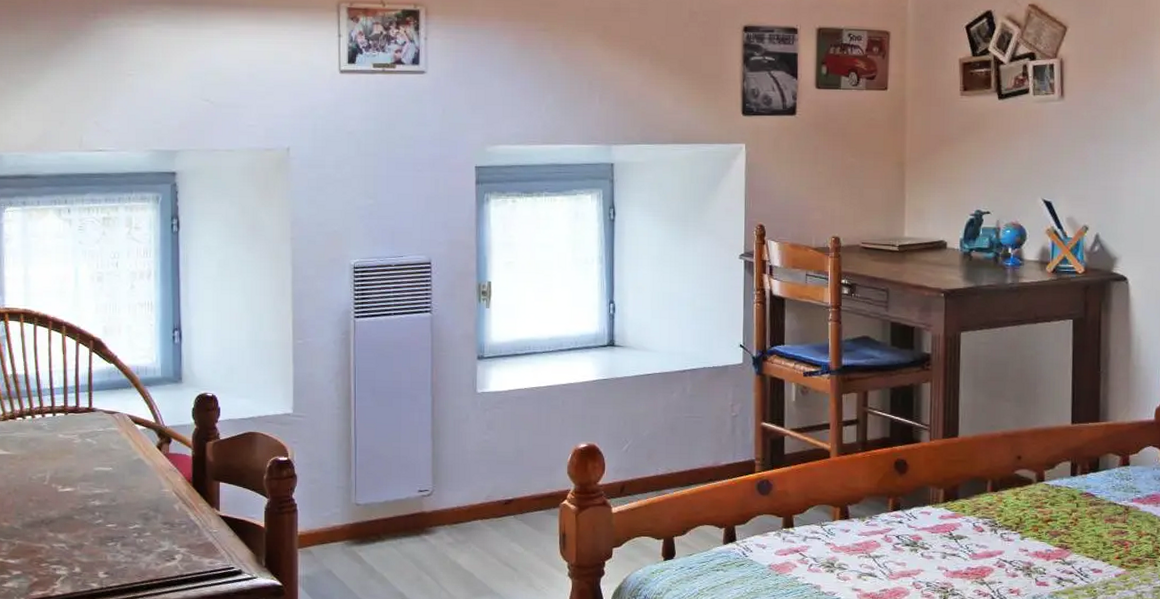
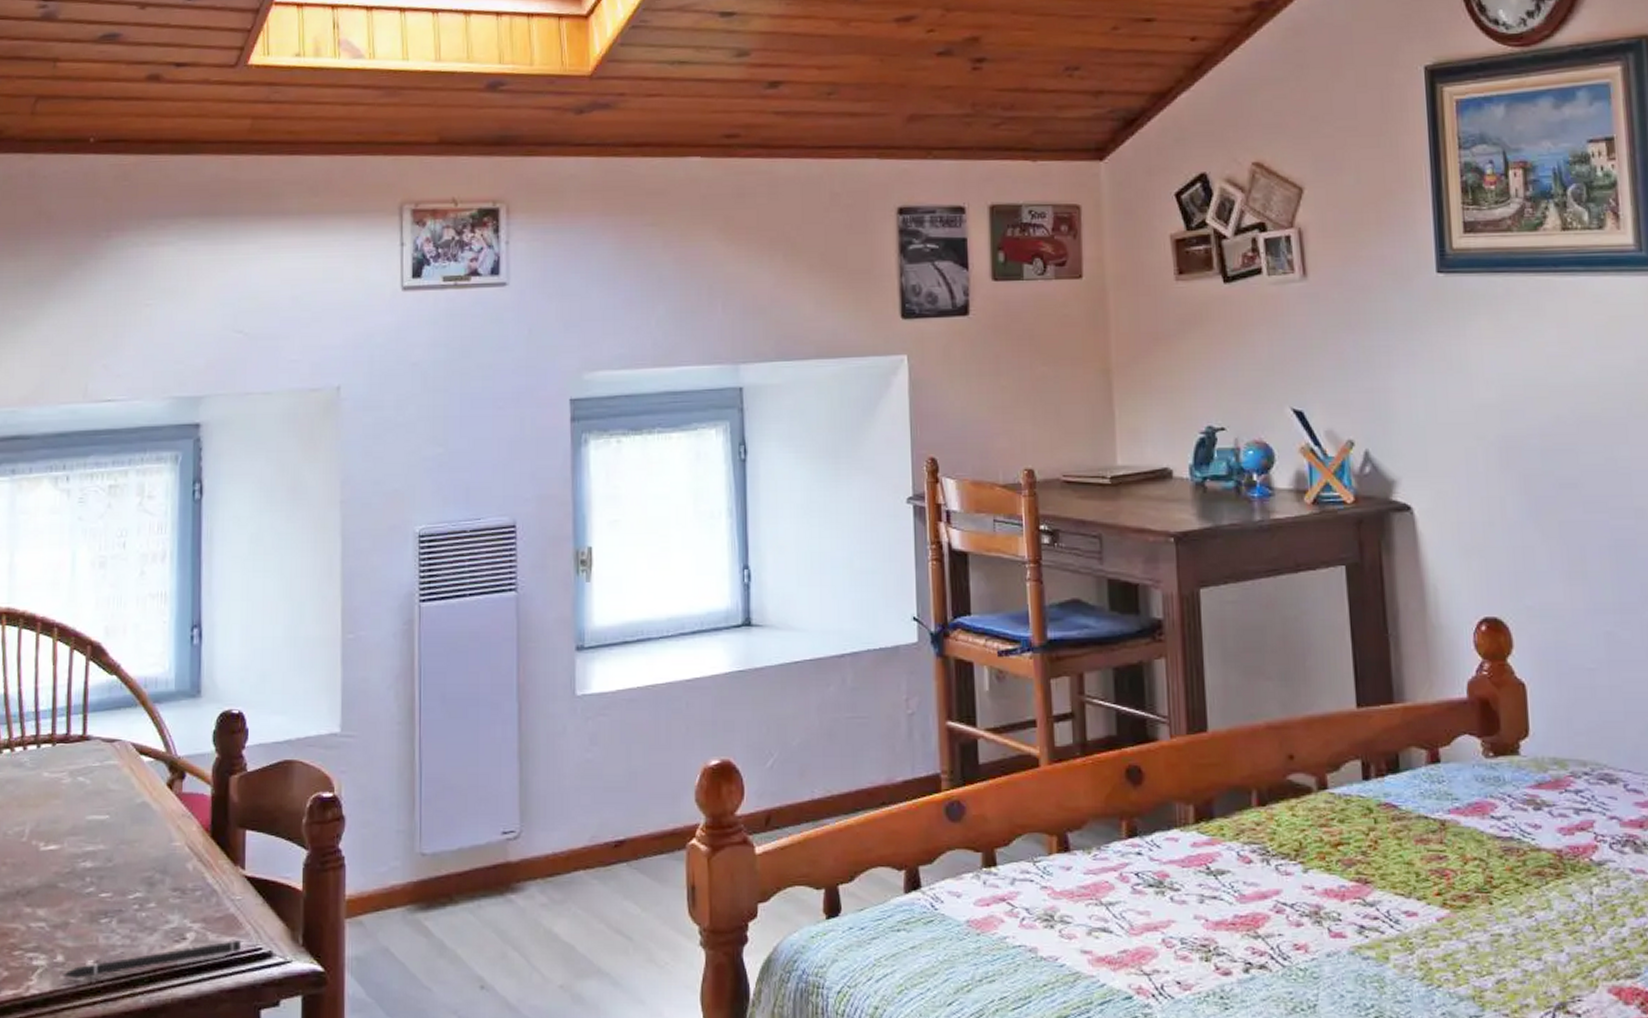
pen: none [79,561,217,585] -> present [61,939,241,978]

